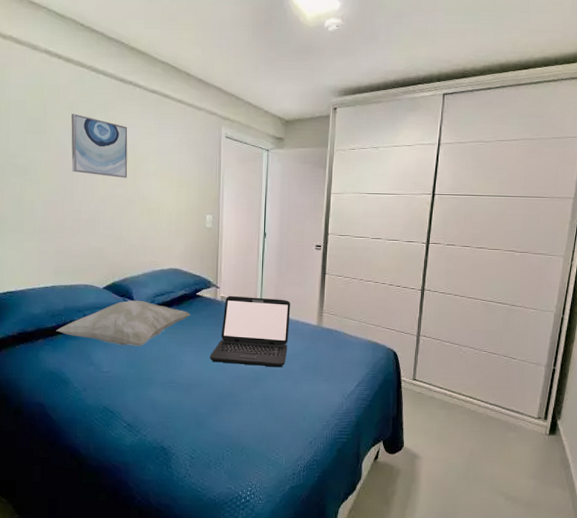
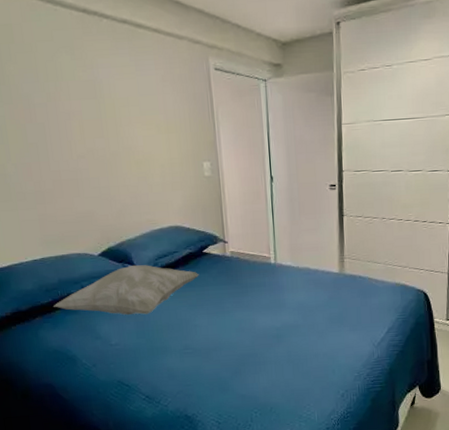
wall art: present [71,113,128,178] -> none [31,56,108,129]
laptop: present [209,295,291,368] -> none [225,248,309,323]

